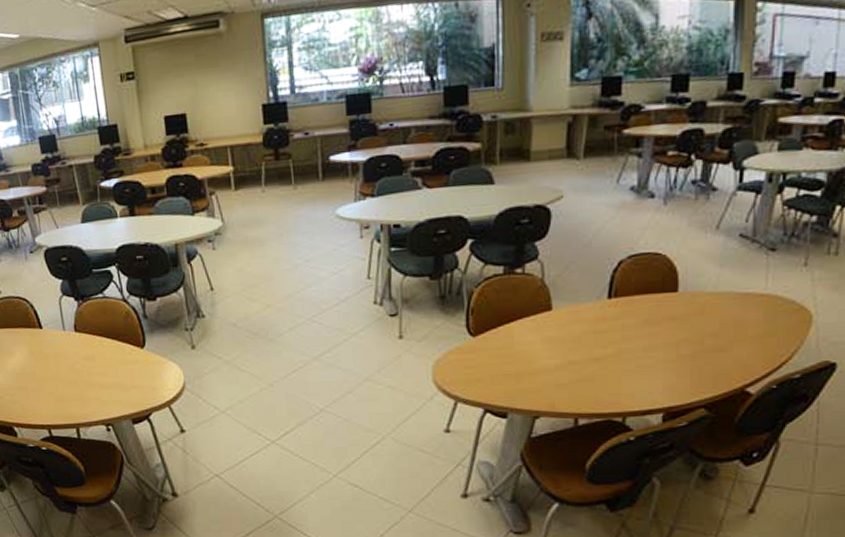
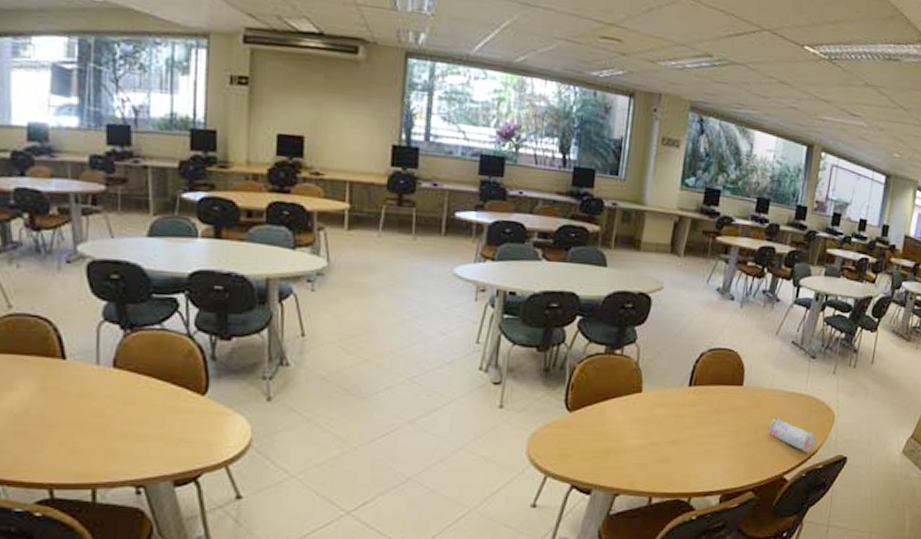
pencil case: none [717,322,788,360] -> present [767,416,816,452]

